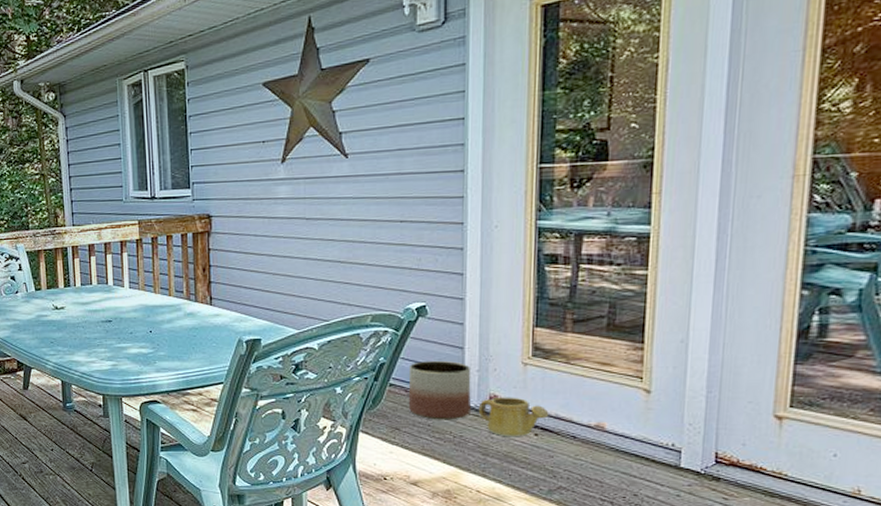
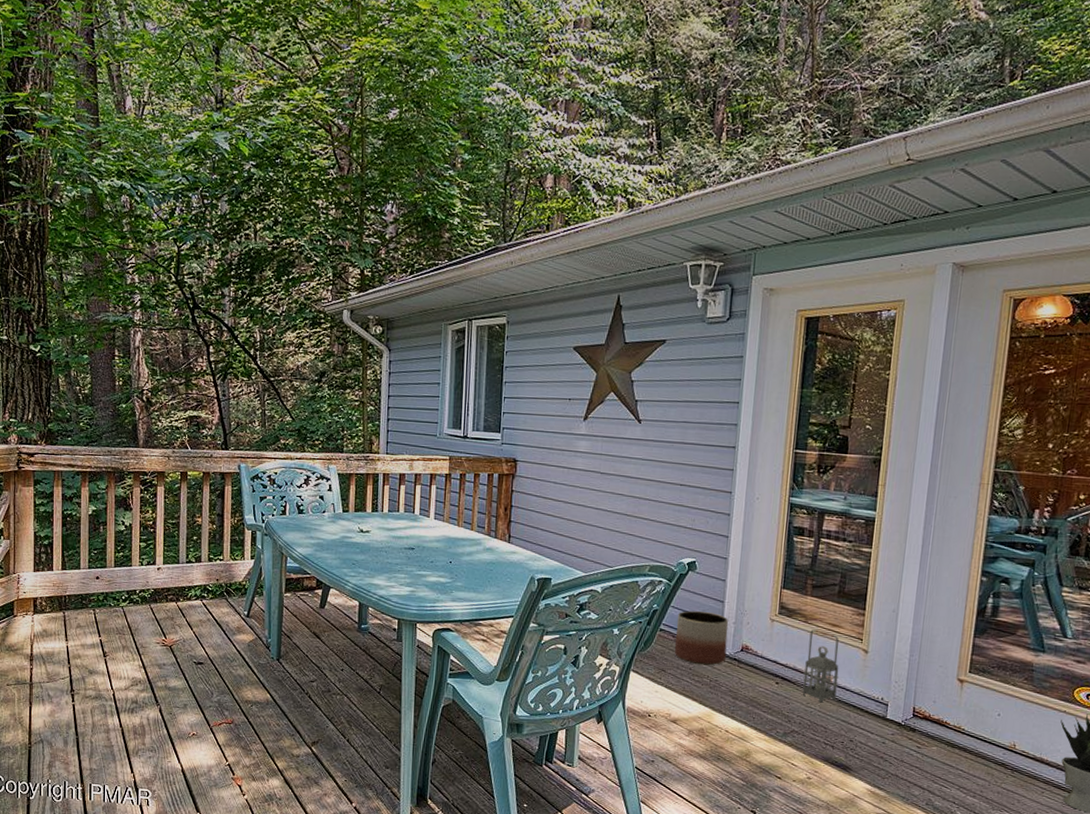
watering can: present [478,397,549,436] -> none [732,647,789,684]
lantern: none [568,371,615,454] -> present [802,629,839,703]

